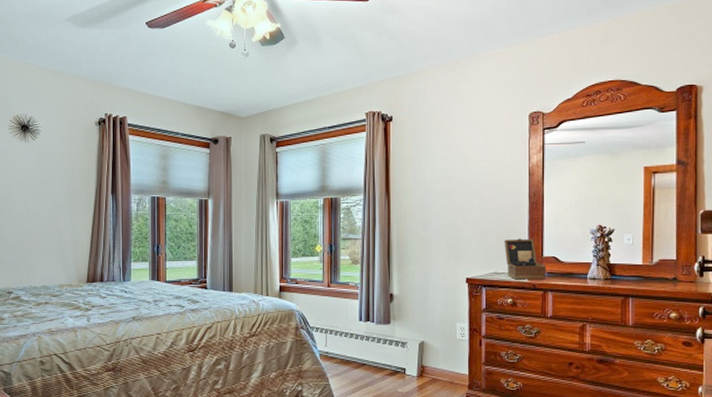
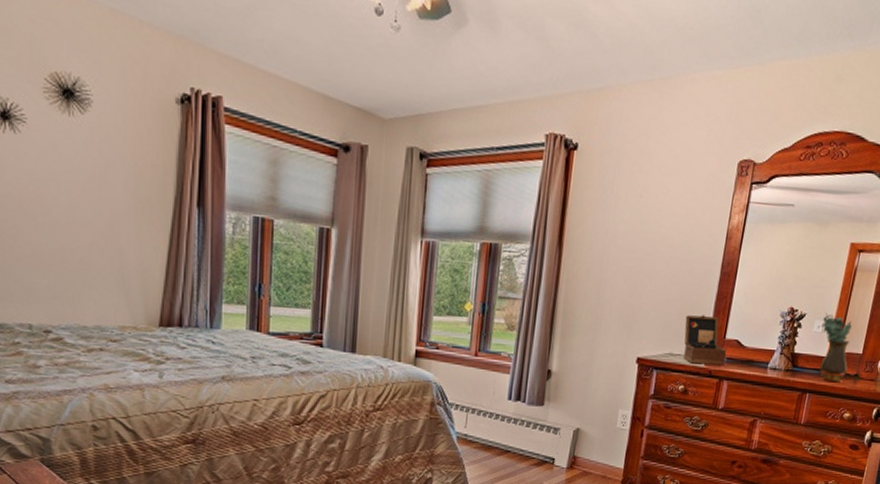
vase: none [631,227,664,287] -> present [819,313,852,383]

